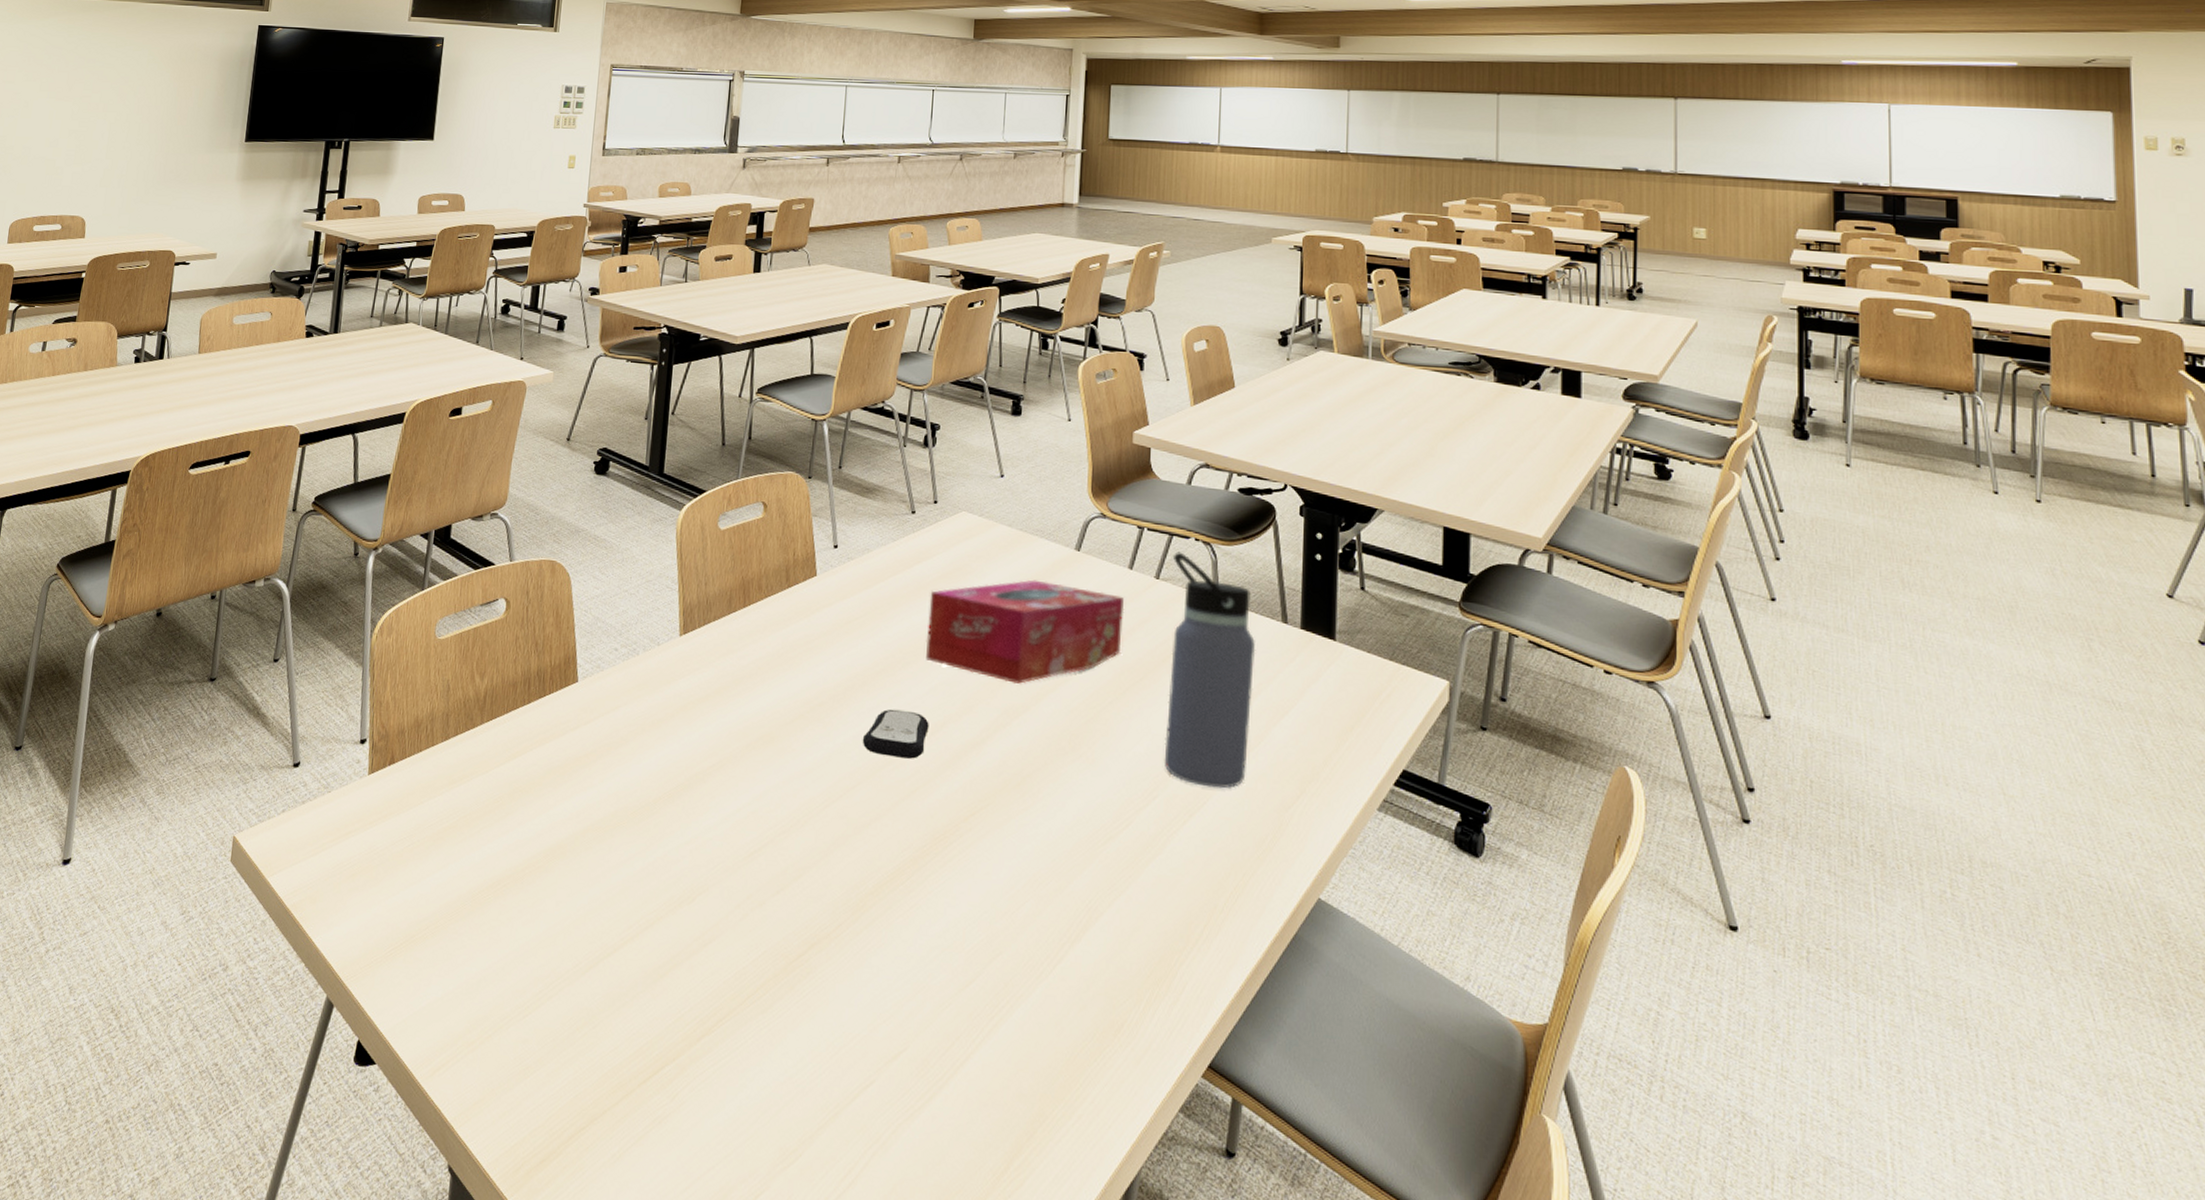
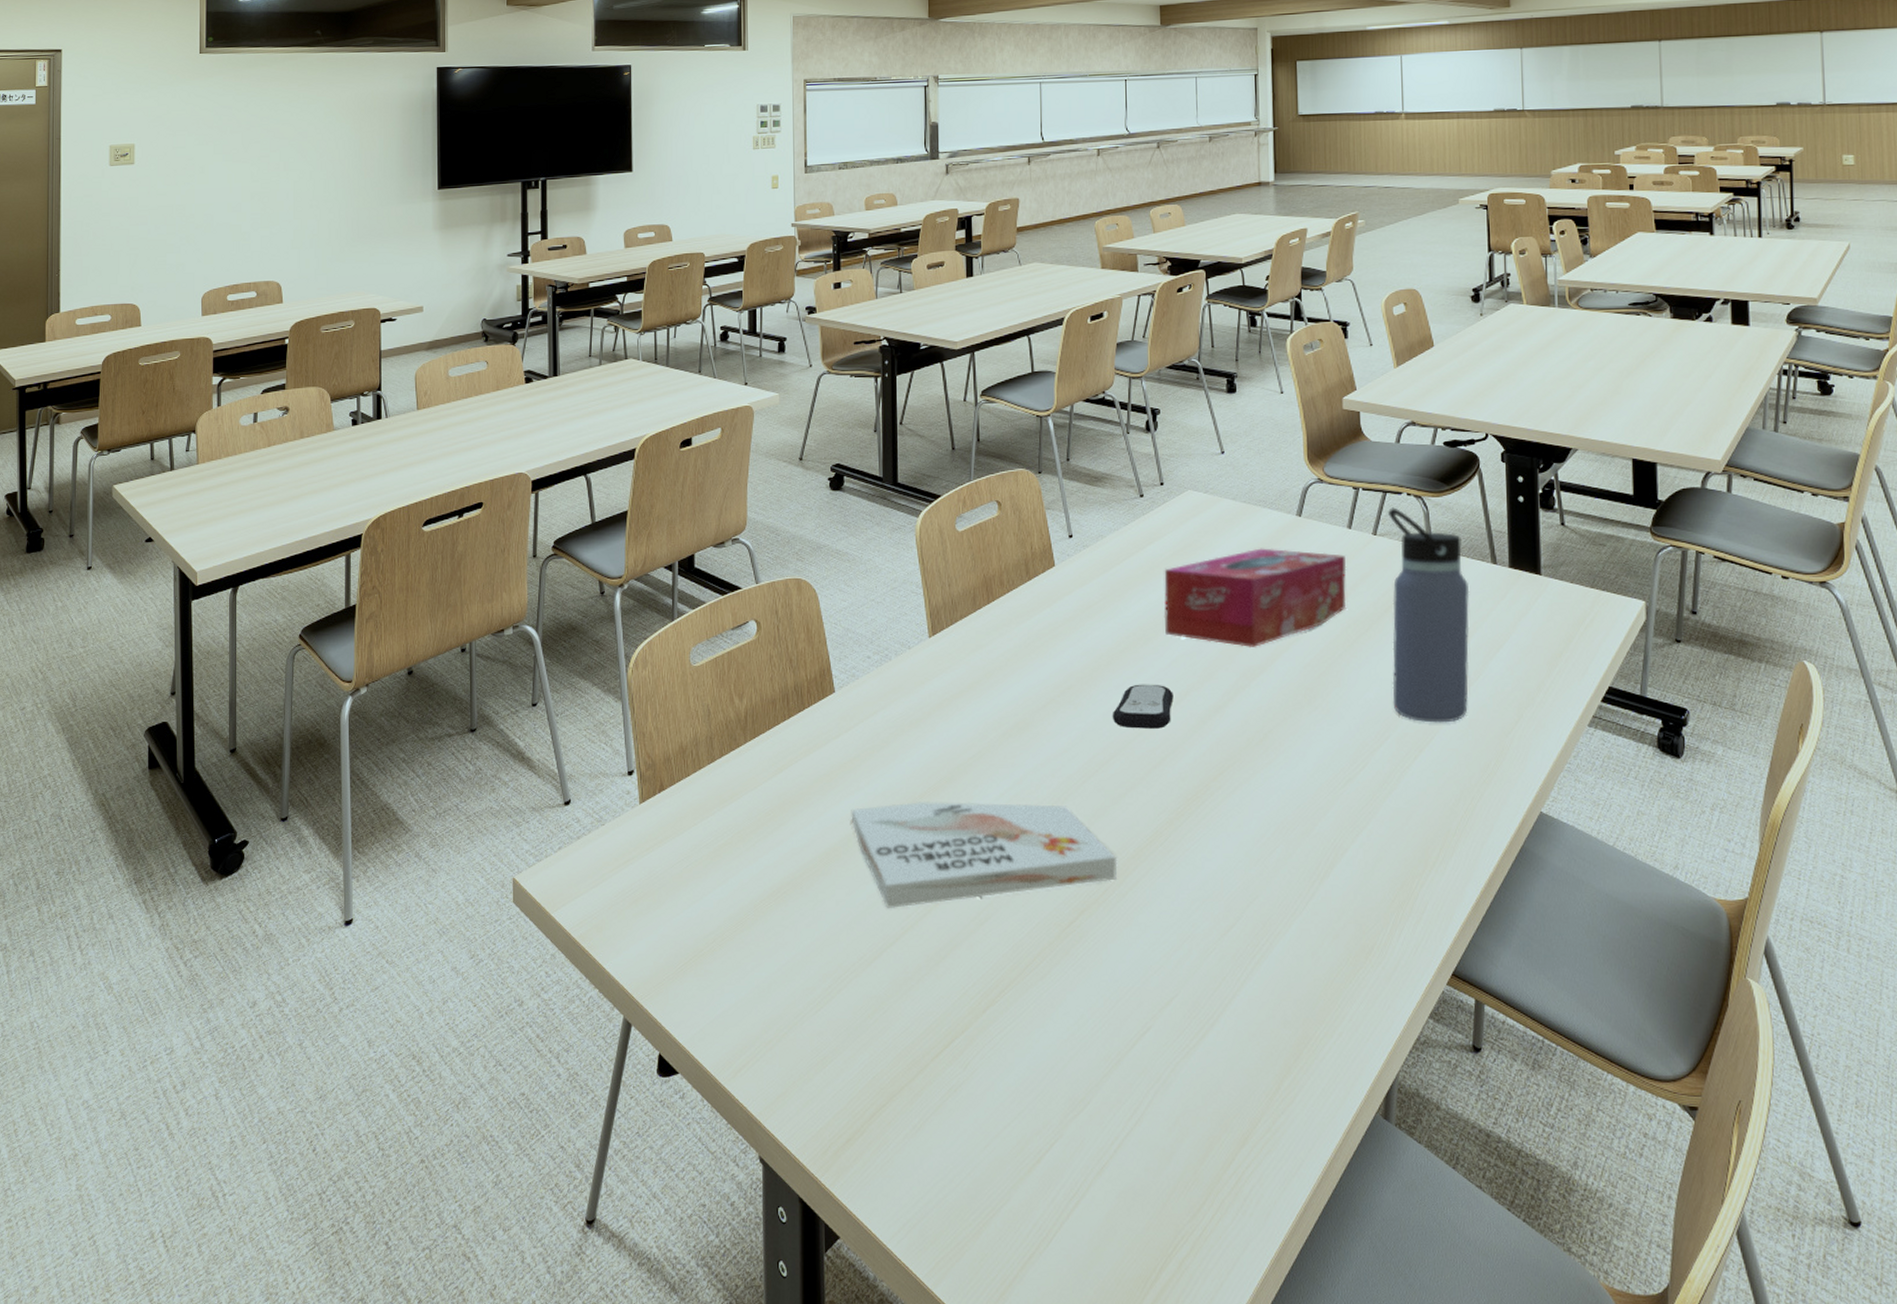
book: none [581,805,855,918] -> present [851,801,1118,908]

